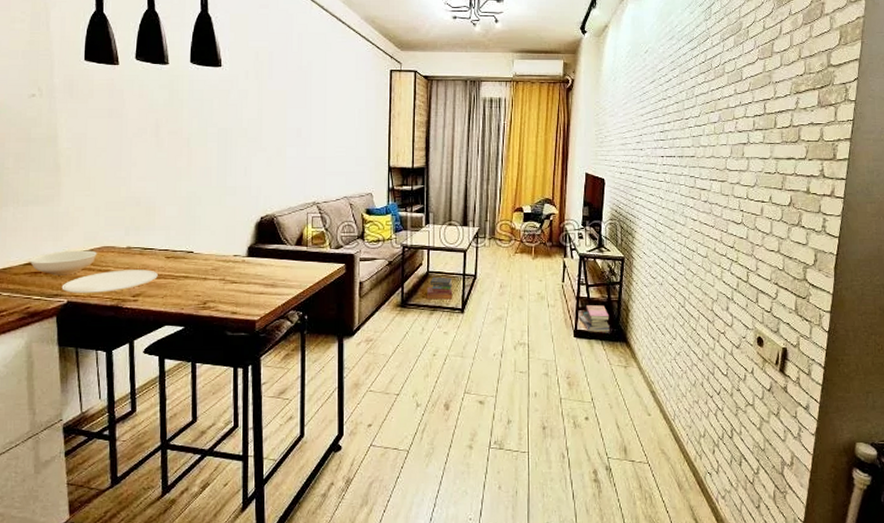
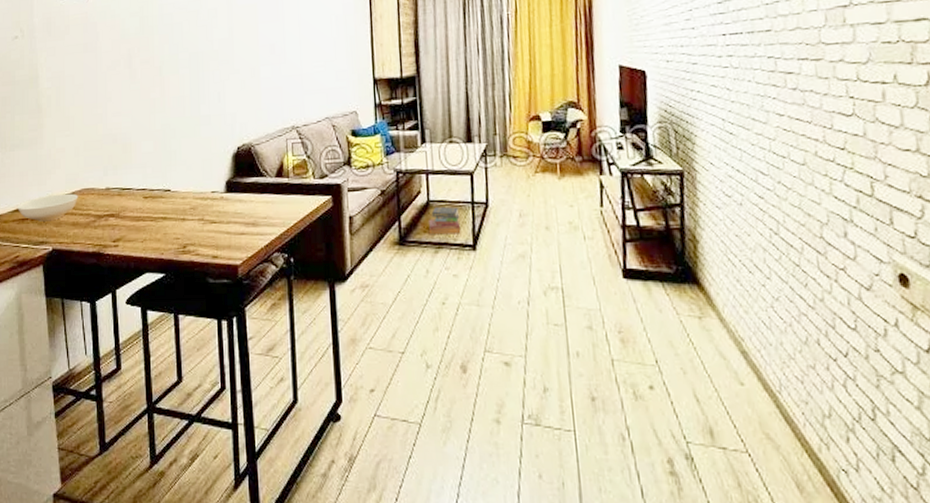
plate: present [61,269,158,294] -> none [47,211,137,241]
books: present [578,305,610,332] -> none [626,235,672,271]

